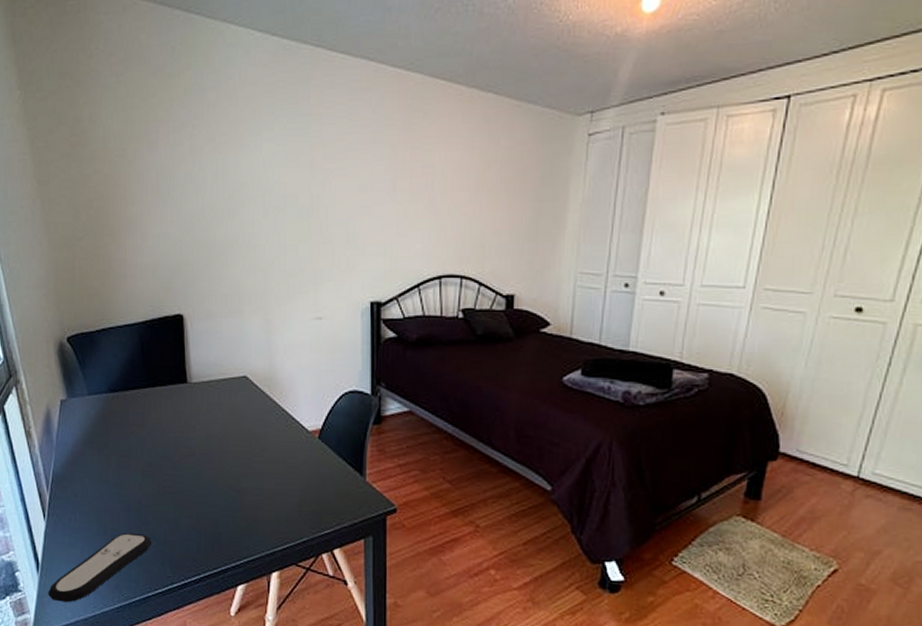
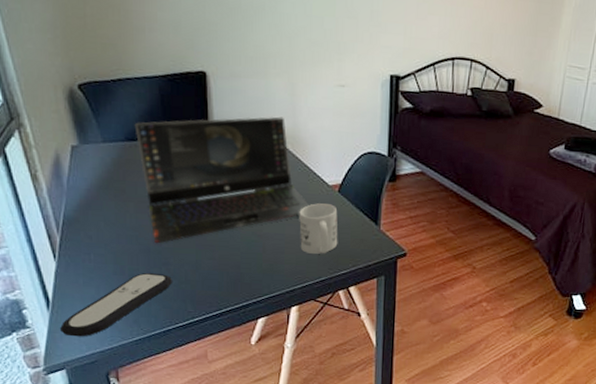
laptop computer: none [117,357,288,501] -> present [134,116,309,244]
mug: none [278,452,320,511] -> present [299,203,338,254]

